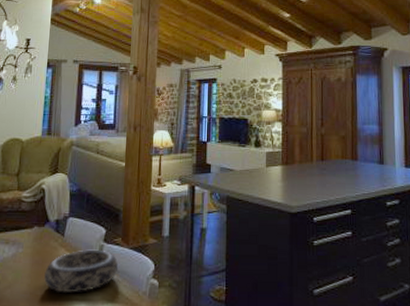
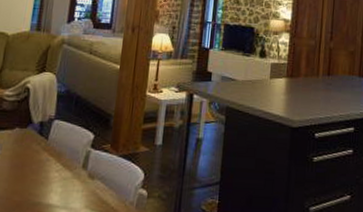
decorative bowl: present [44,249,119,294] -> none [23,155,106,201]

